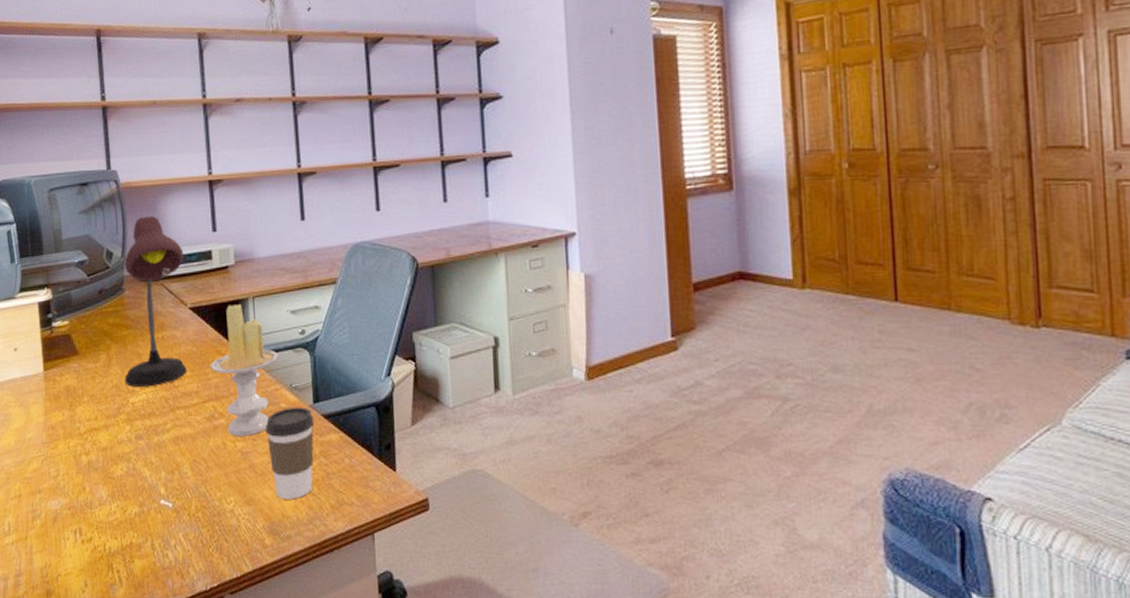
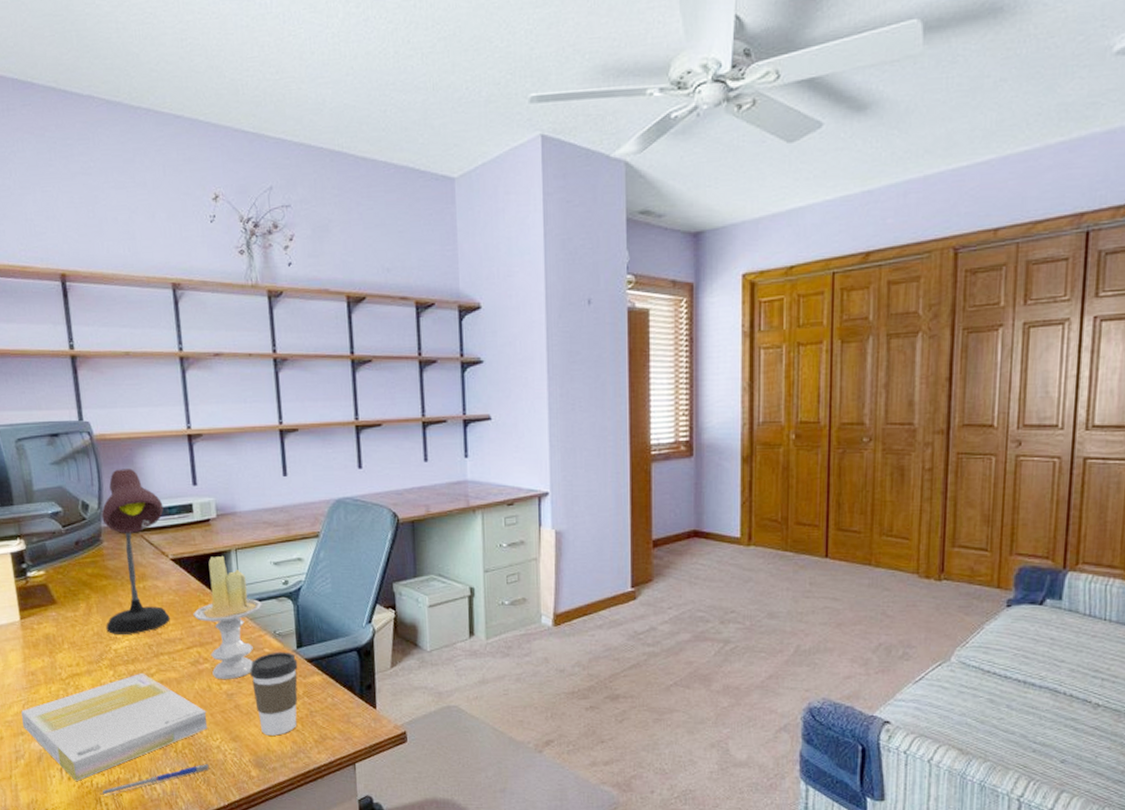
book: none [40,428,222,545] -> present [21,672,208,781]
pen: none [112,528,222,562] -> present [100,763,209,796]

